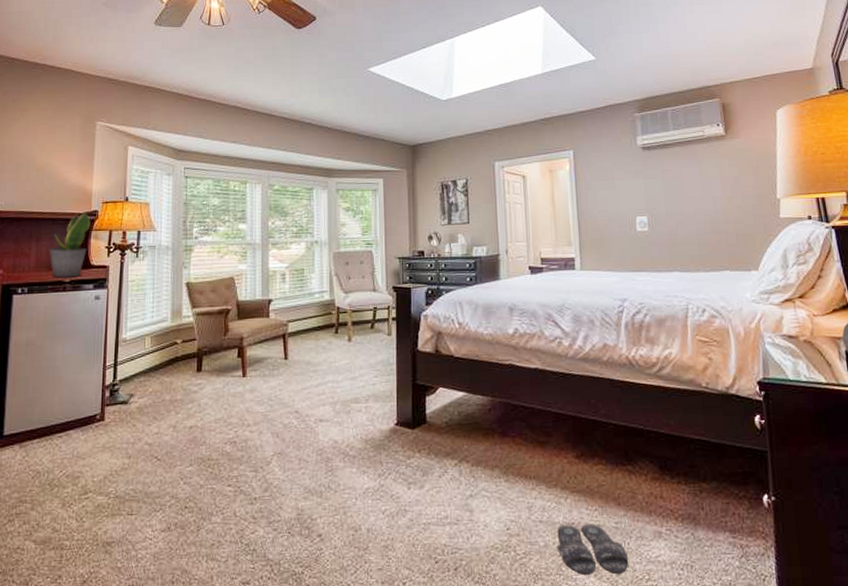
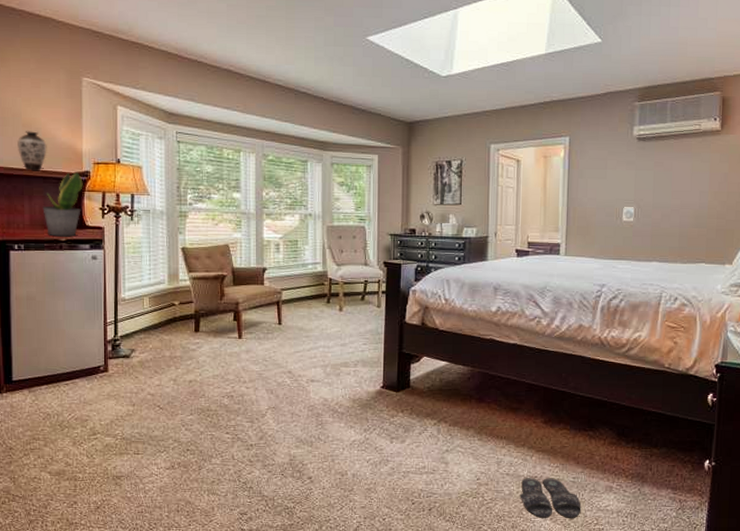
decorative vase: none [29,175,58,215] -> present [17,131,47,173]

